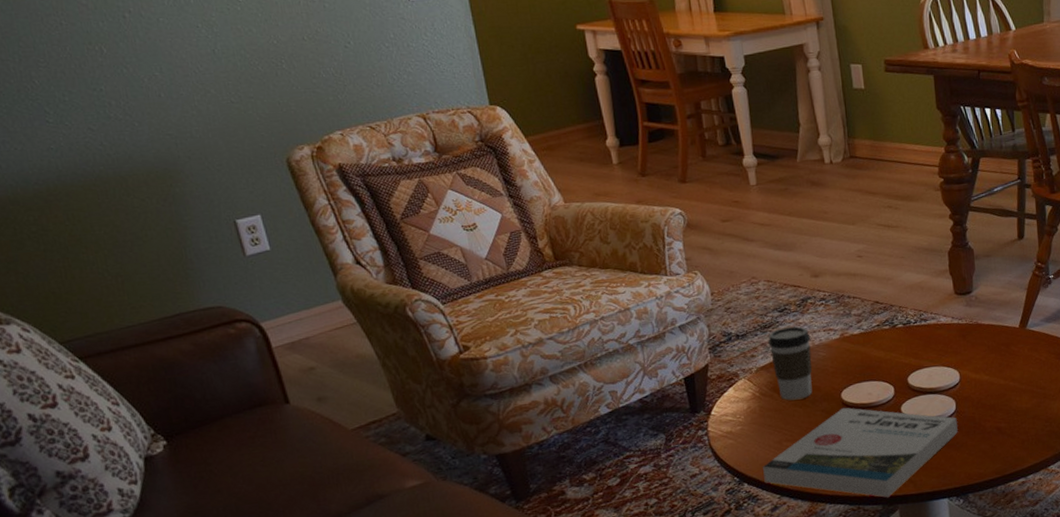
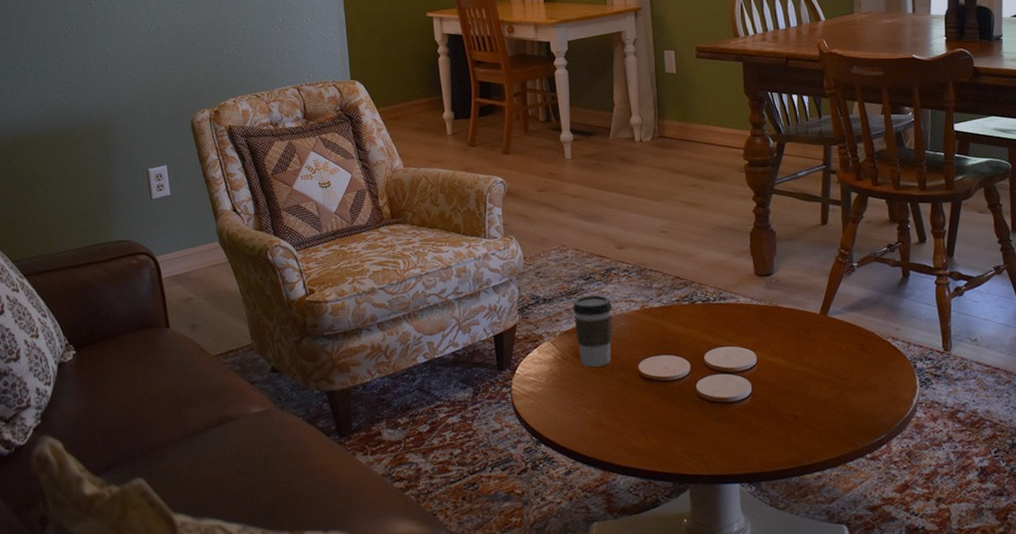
book: present [763,407,958,498] -> none [560,379,753,476]

